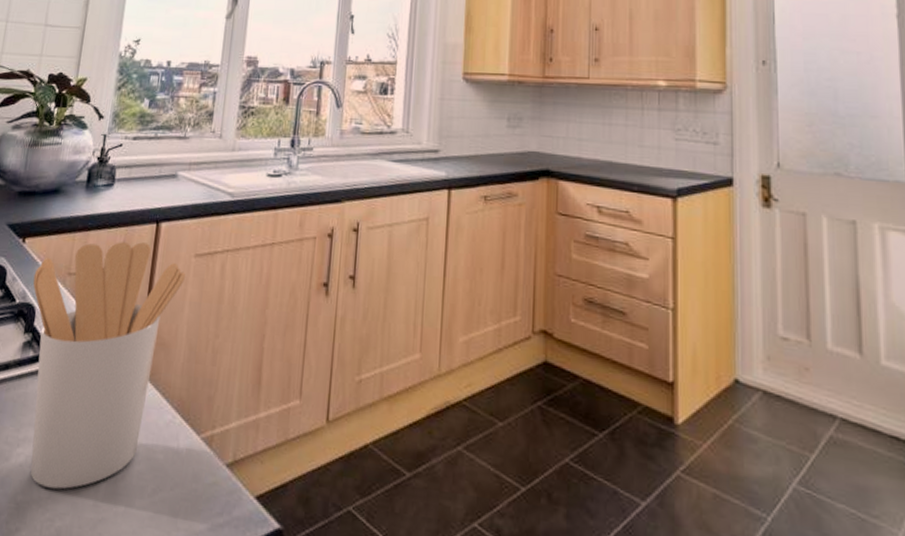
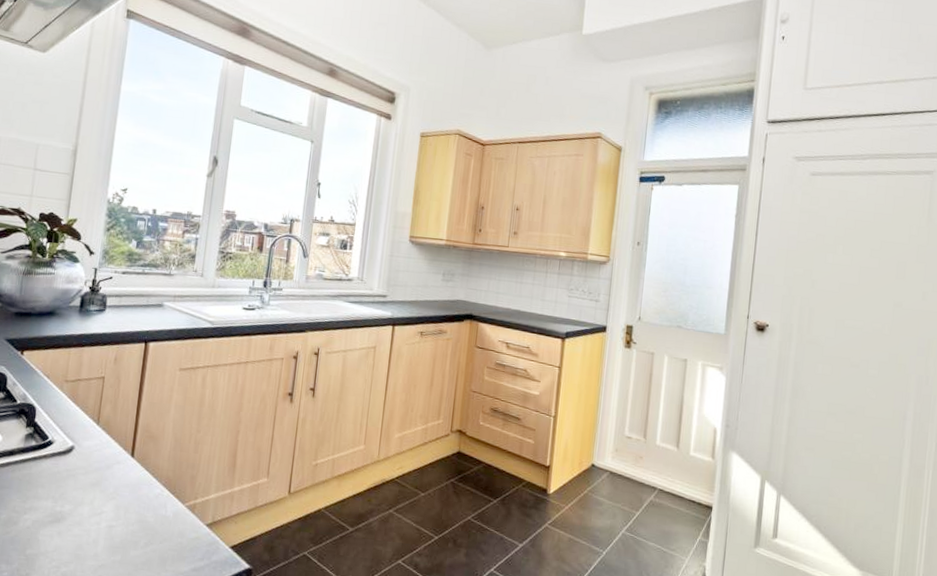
utensil holder: present [30,242,186,490] -> none [32,357,172,545]

